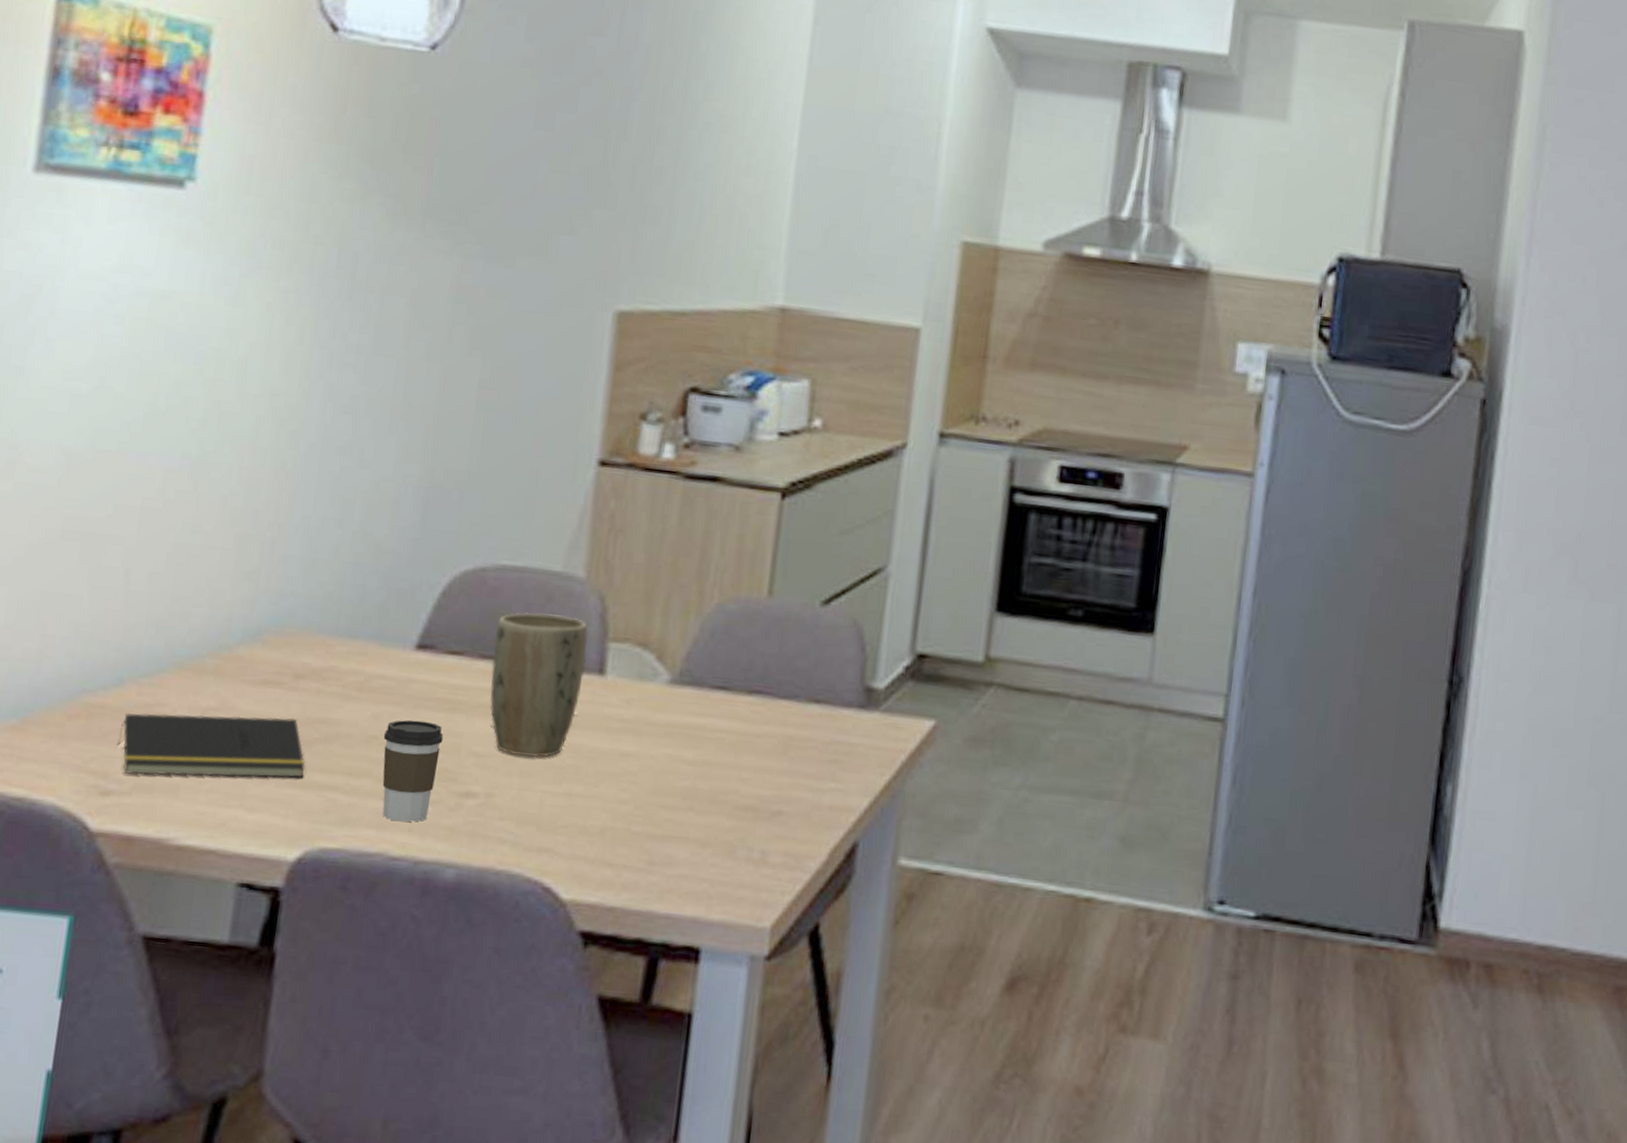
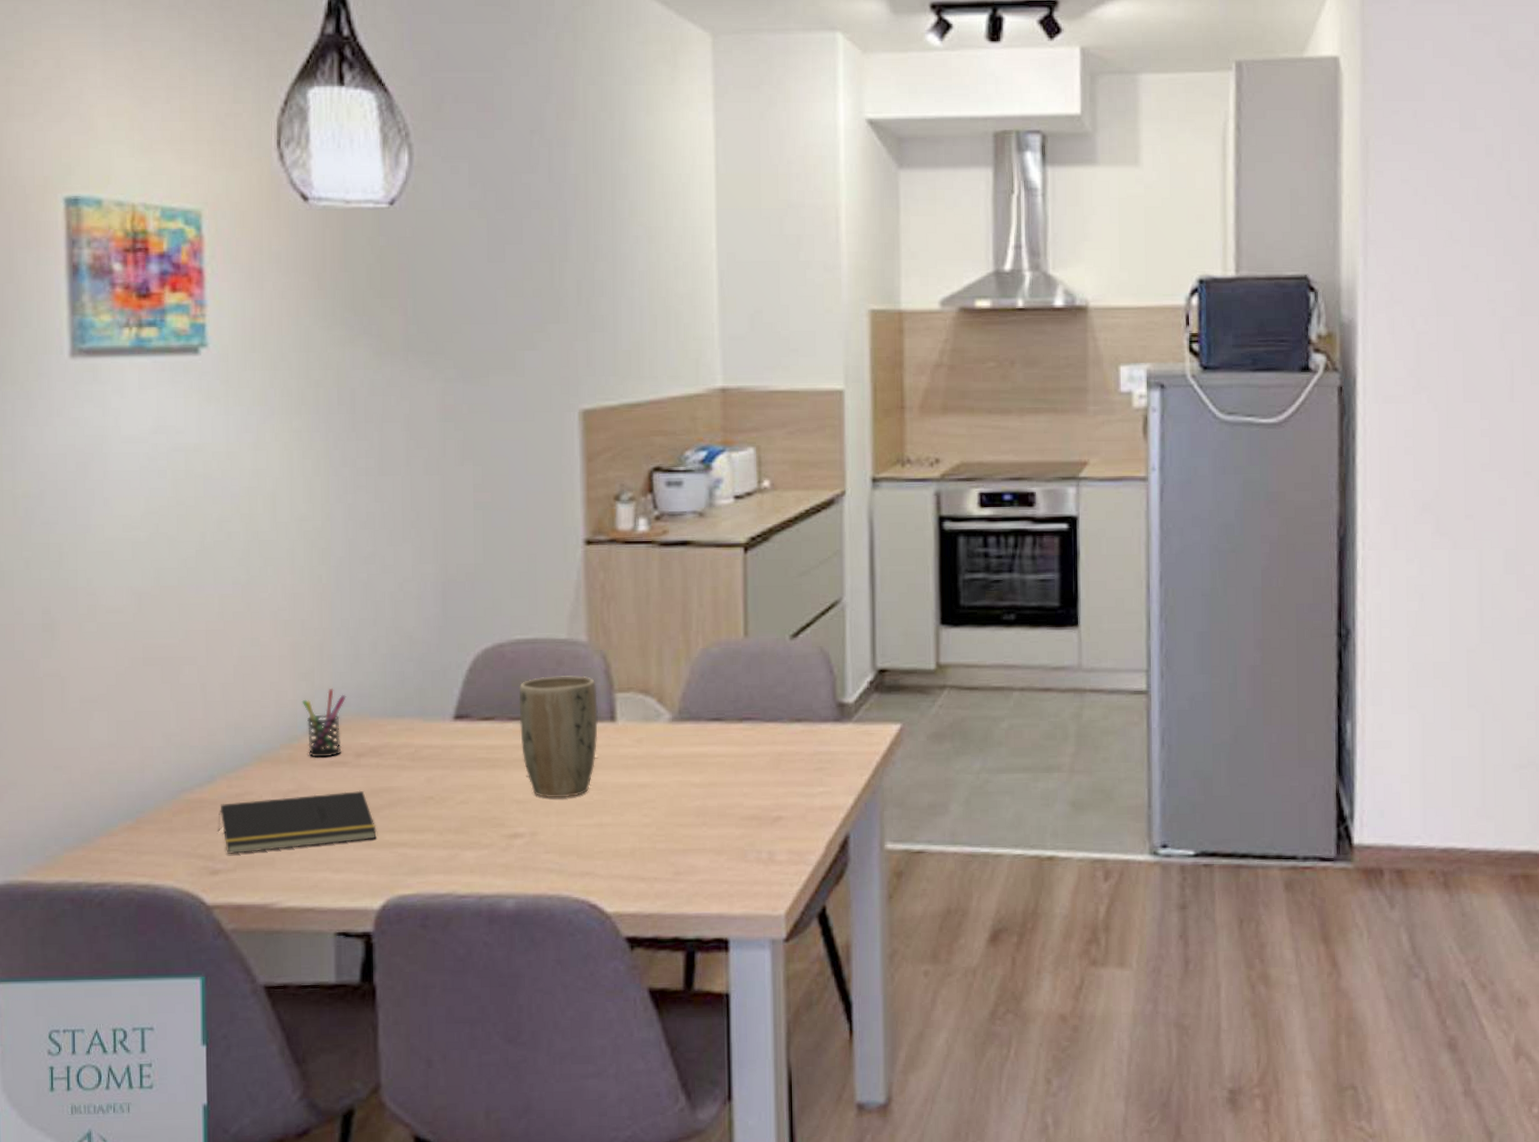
pen holder: none [239,594,294,675] -> present [302,689,346,758]
coffee cup: present [382,719,444,822] -> none [438,779,488,865]

